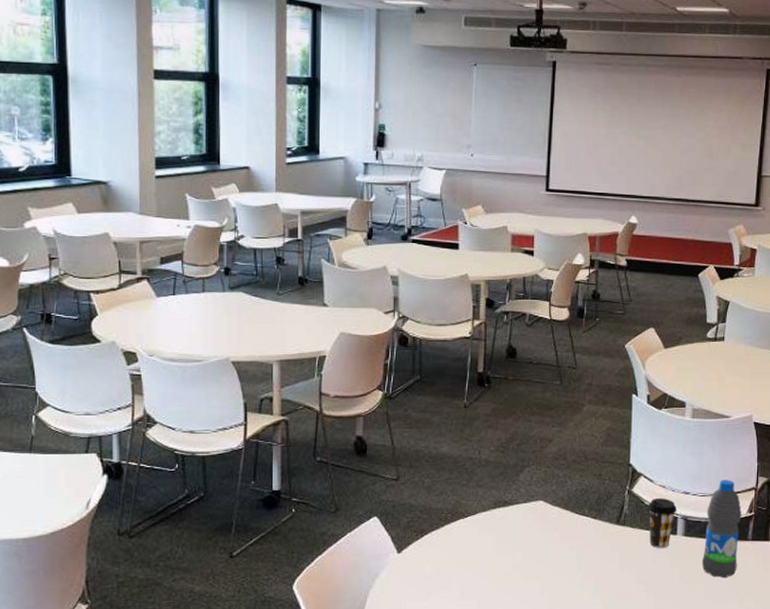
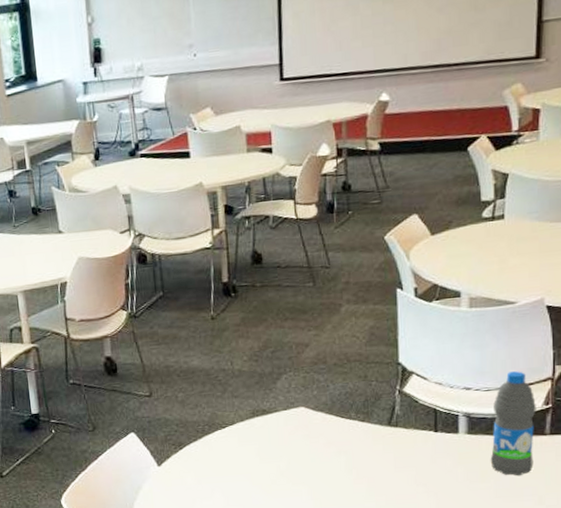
coffee cup: present [648,498,677,549] -> none [423,396,457,449]

